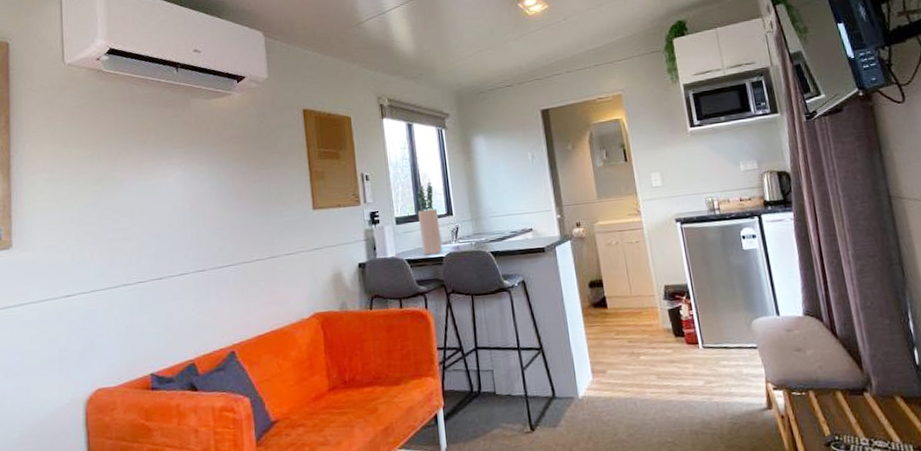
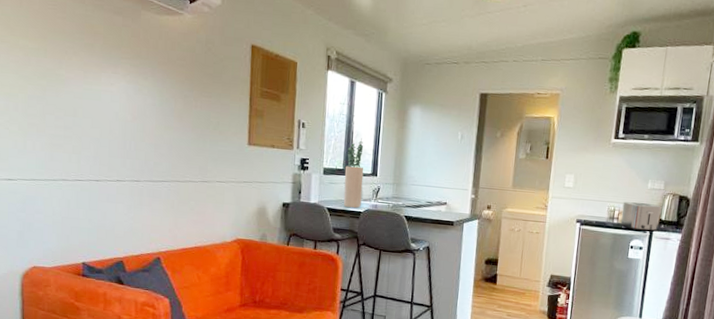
toaster: none [719,186,767,218] -> present [620,201,662,232]

